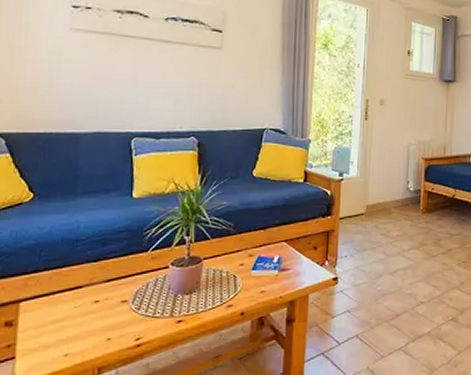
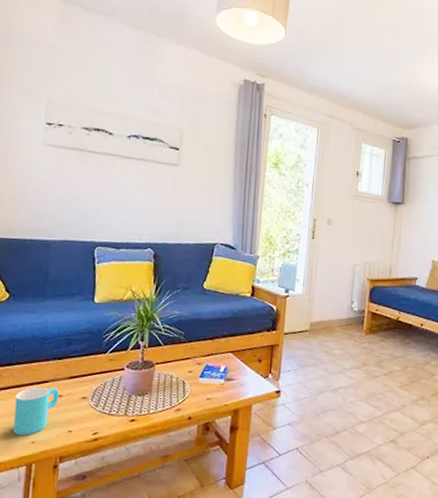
cup: none [42,292,95,349] -> present [13,386,59,435]

